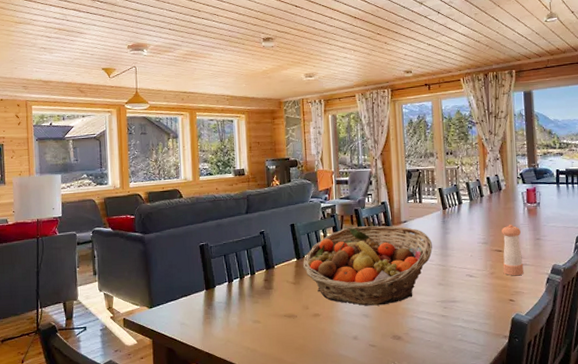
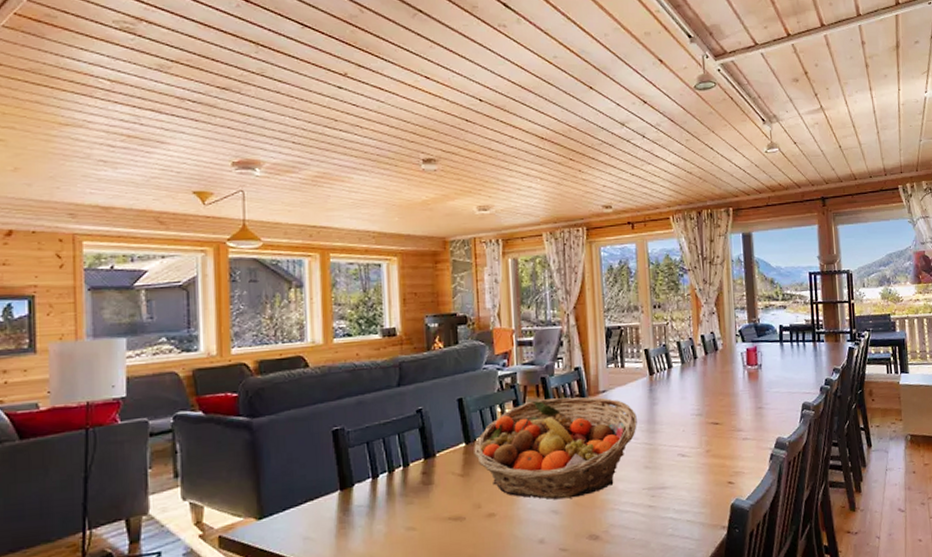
pepper shaker: present [502,225,524,276] -> none [718,391,745,454]

